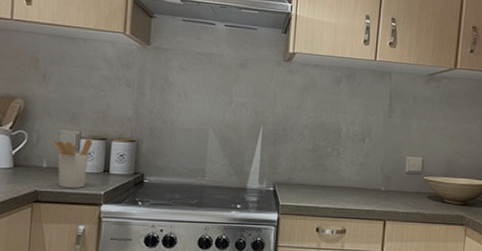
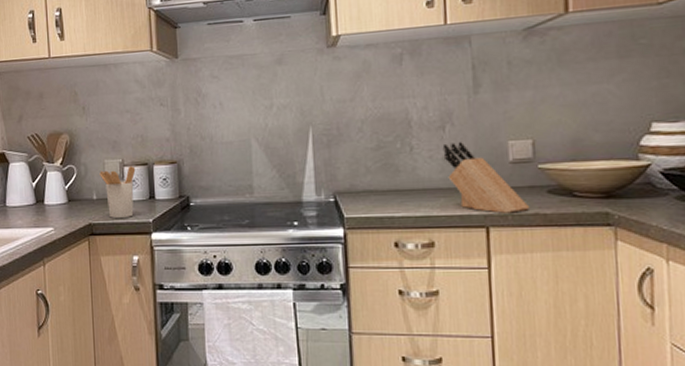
knife block: none [361,152,415,211] -> present [442,141,530,213]

